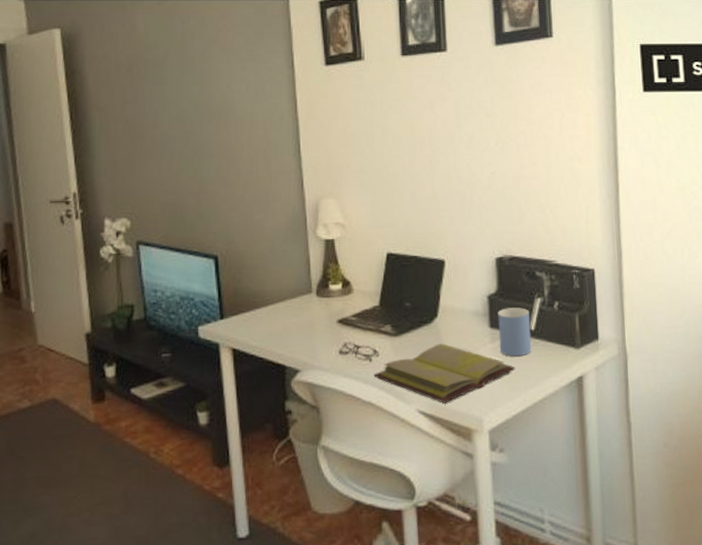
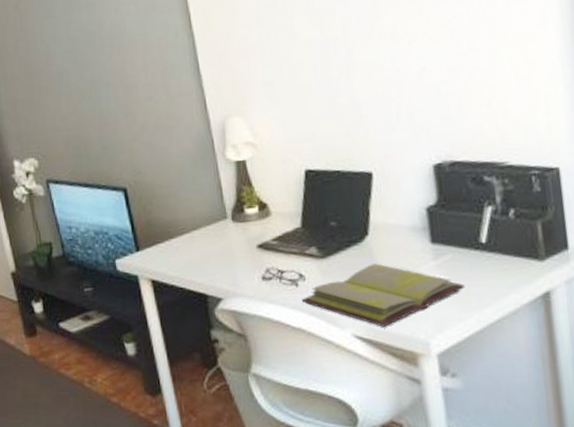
mug: present [498,307,532,357] -> none [440,218,484,274]

